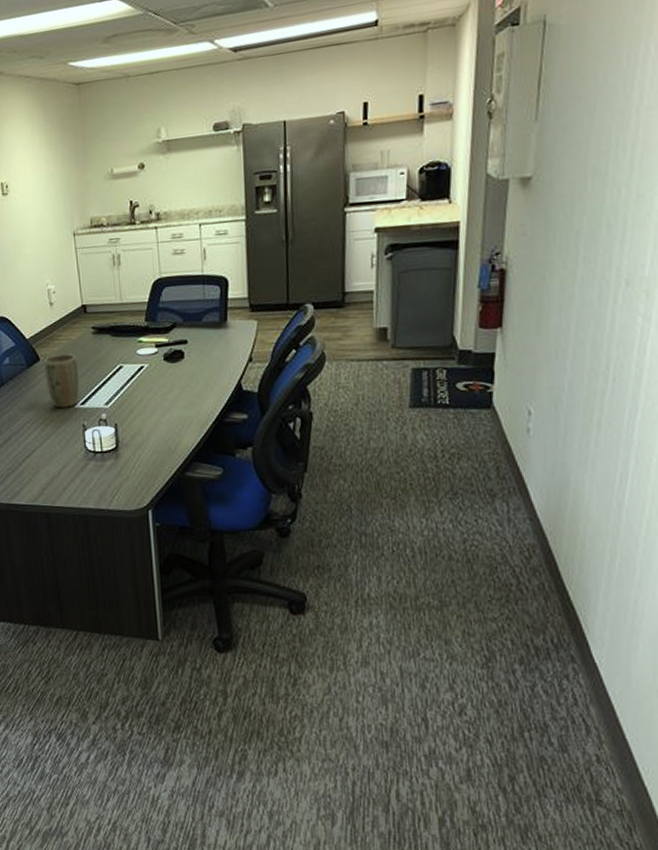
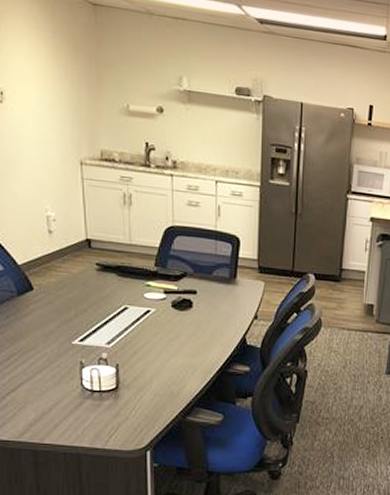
plant pot: present [44,353,80,408] -> none [38,286,79,343]

